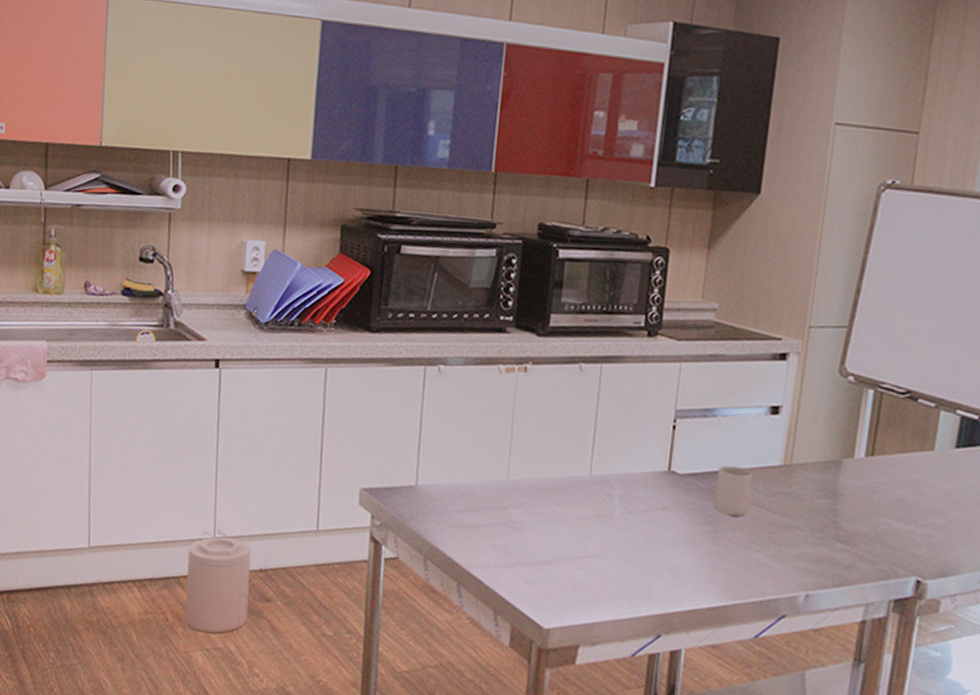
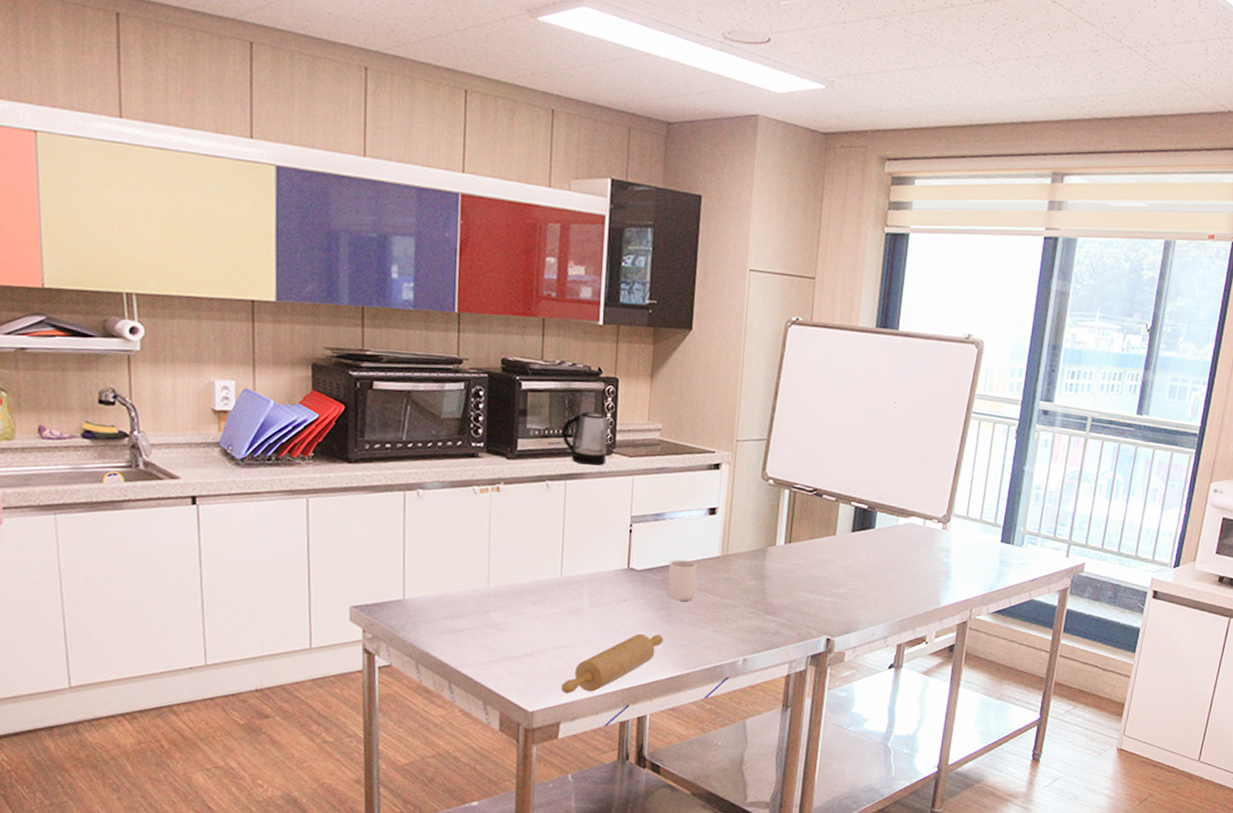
trash can: present [184,528,259,635] -> none [179,656,257,754]
rolling pin: none [582,550,707,615] -> present [561,633,664,694]
kettle: none [600,285,659,348] -> present [561,411,612,465]

